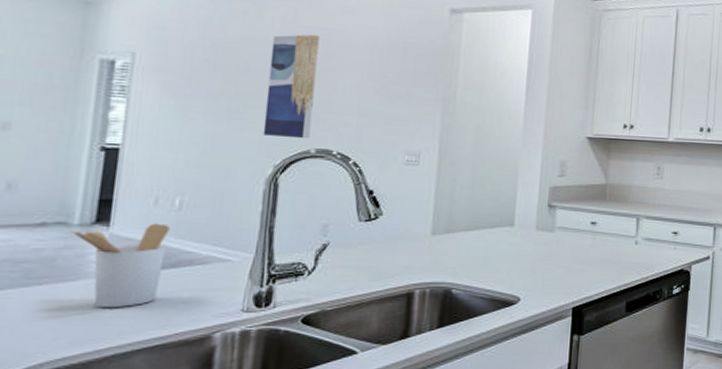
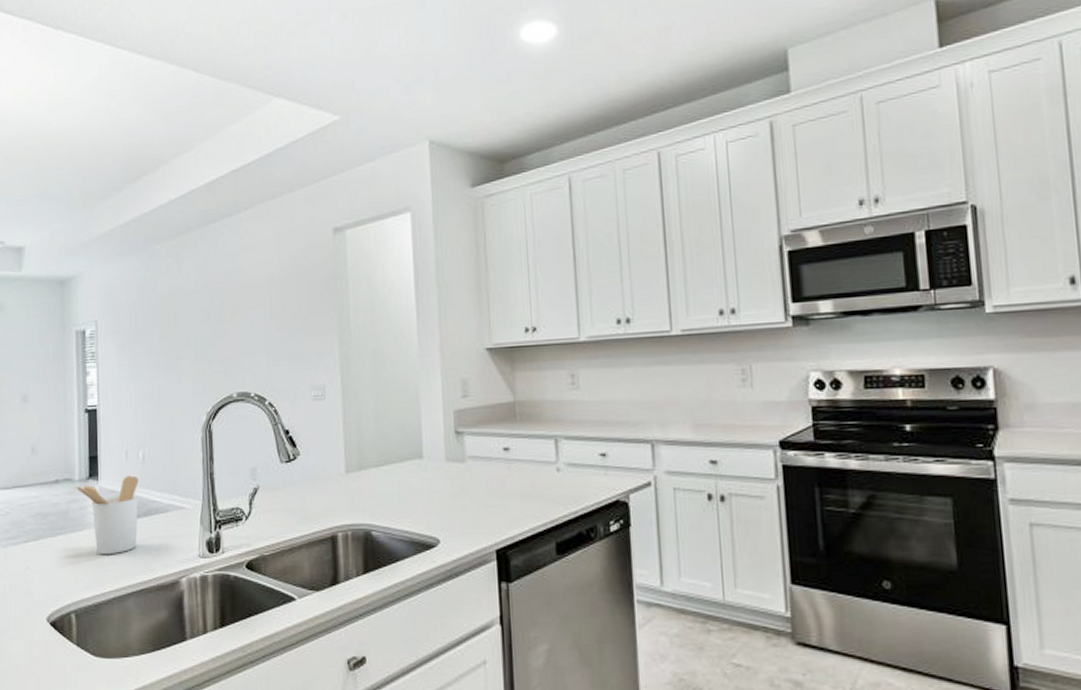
wall art: present [262,34,320,139] -> none [191,278,231,384]

